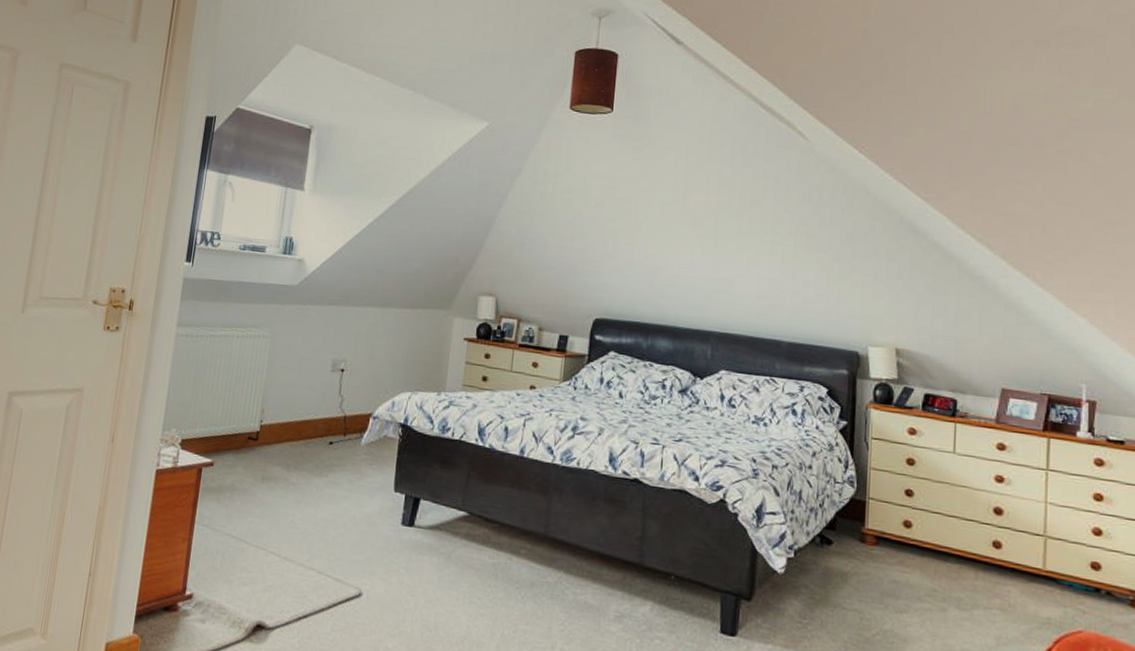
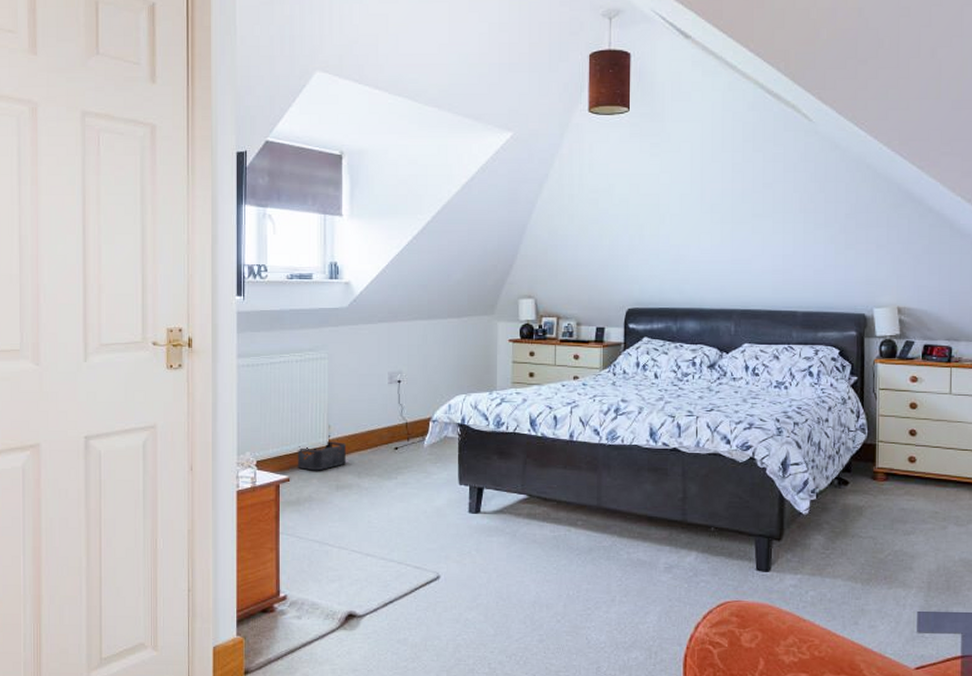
storage bin: none [224,427,278,458] -> present [298,442,346,471]

